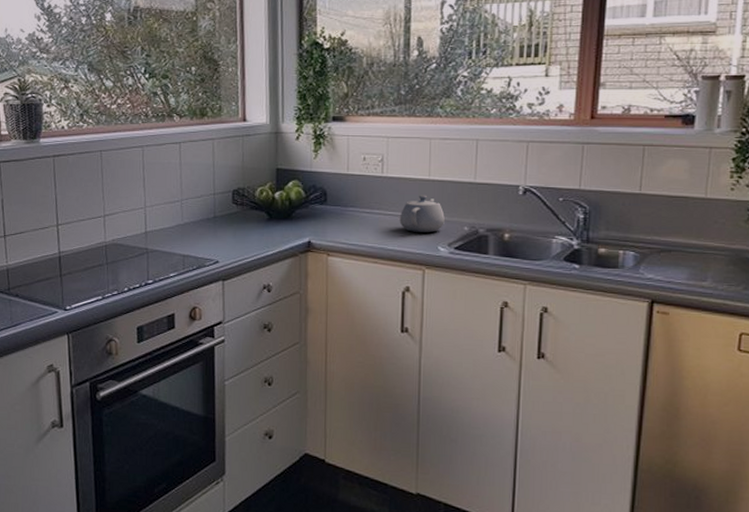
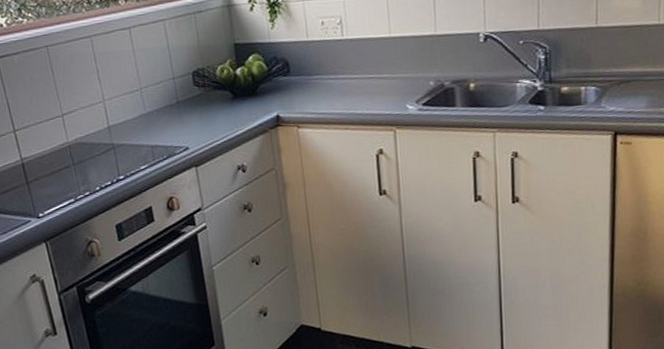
teapot: present [399,195,445,232] -> none [365,53,410,93]

